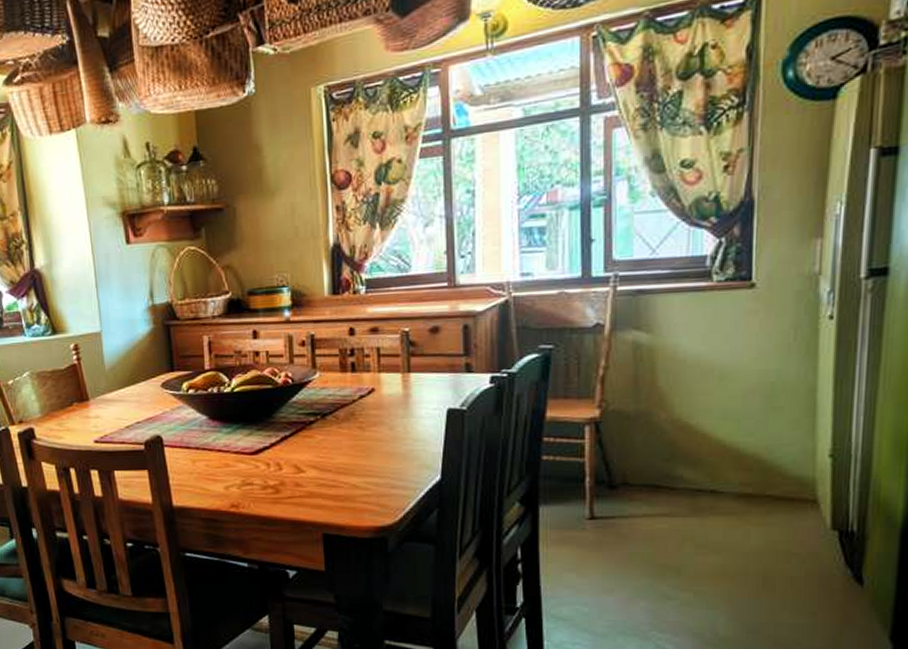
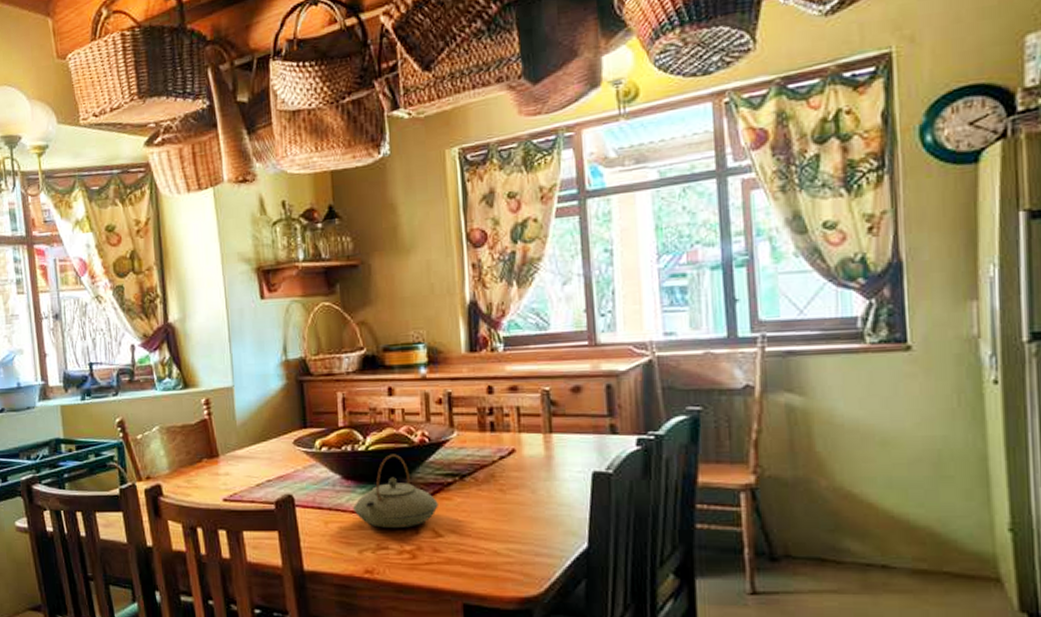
teapot: none [220,395,301,466] -> present [353,454,438,529]

